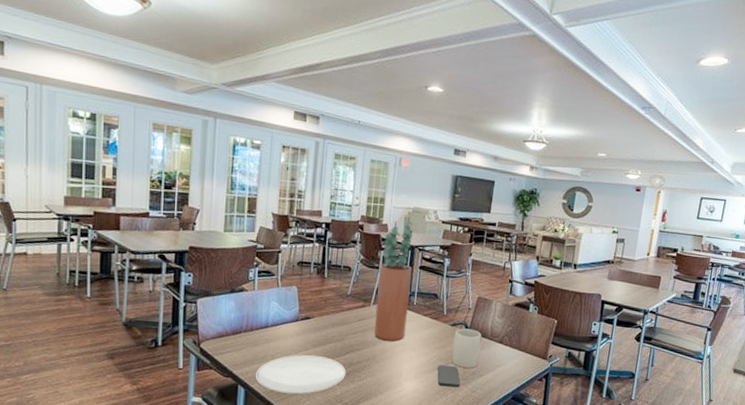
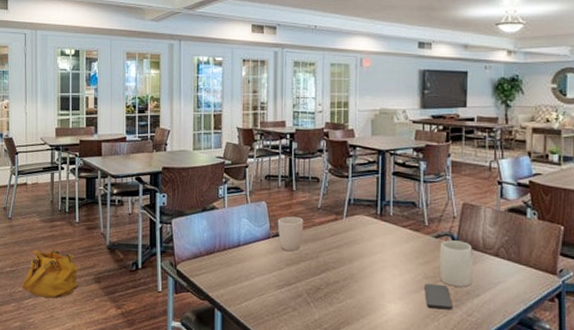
handbag: none [18,323,89,374] -> present [21,249,79,299]
plate: present [255,354,346,395] -> none [230,274,323,319]
cup: none [306,301,333,334] -> present [277,216,304,252]
vase: present [374,217,413,341] -> none [349,120,385,258]

